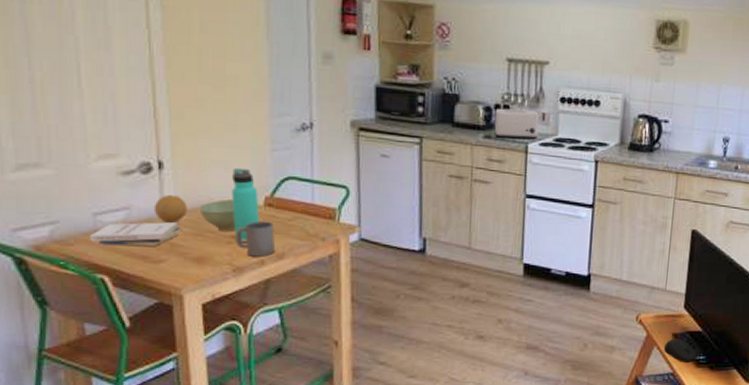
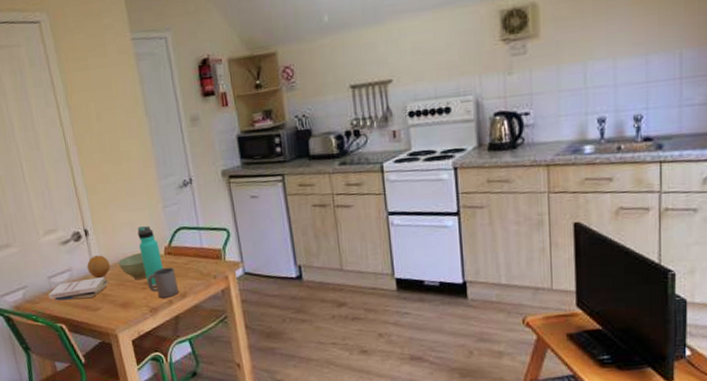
toaster: present [494,108,540,140] -> none [346,130,391,163]
computer mouse: present [664,339,696,362] -> none [559,339,598,363]

